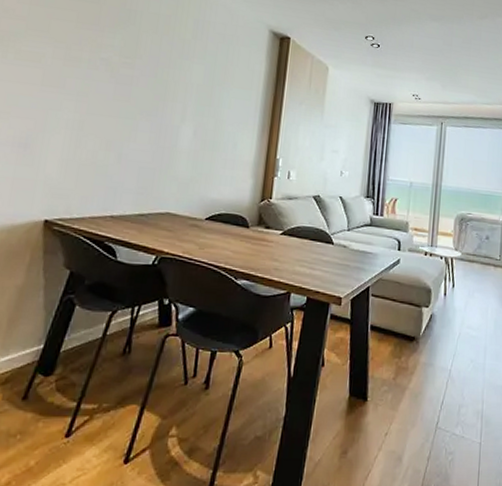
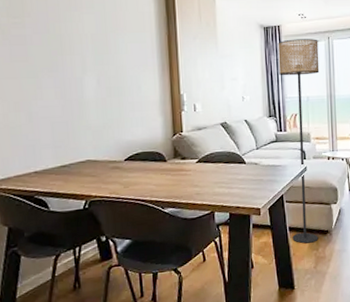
floor lamp: none [373,119,430,349] -> present [278,39,320,244]

